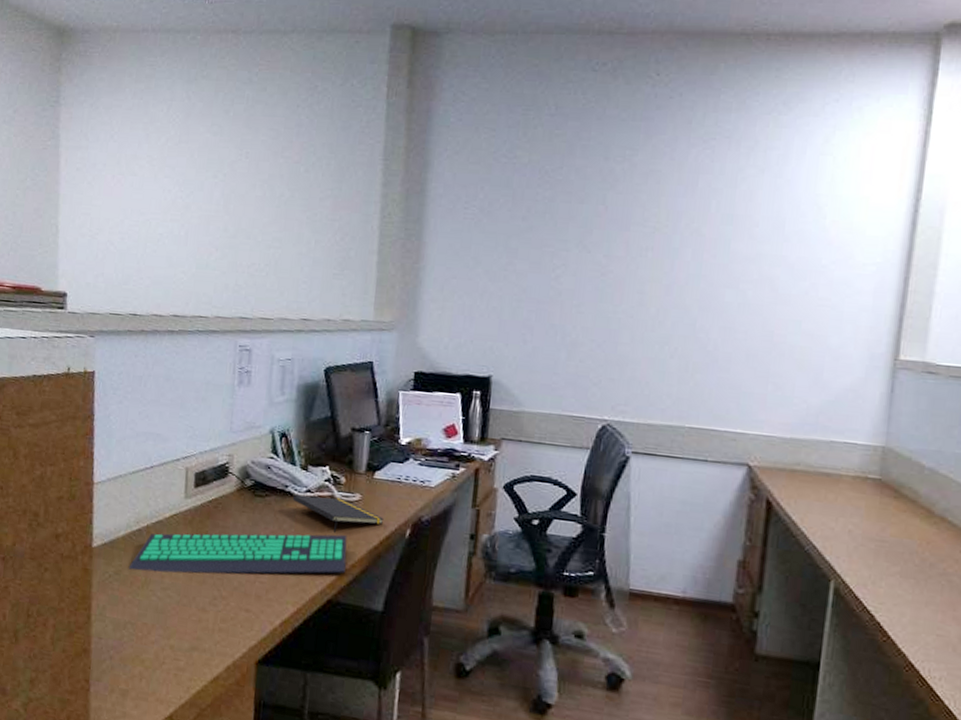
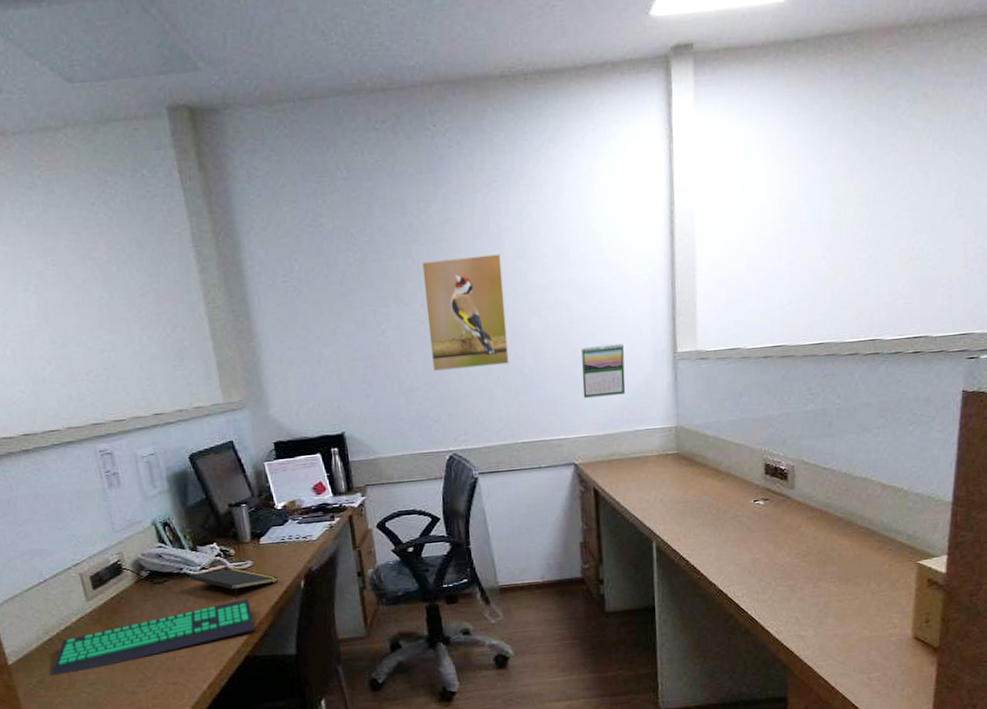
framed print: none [603,210,705,336] -> present [422,254,509,372]
calendar: none [773,333,833,396] -> present [581,343,626,398]

